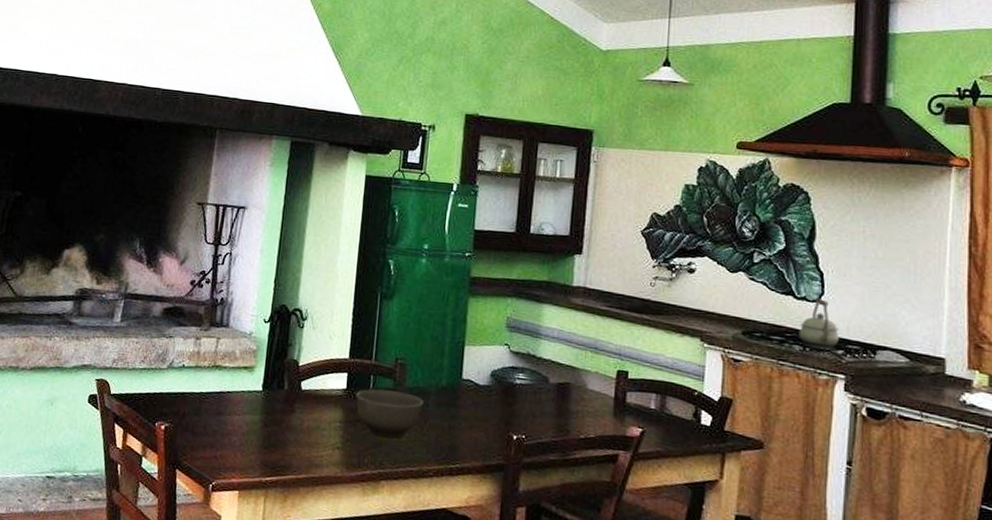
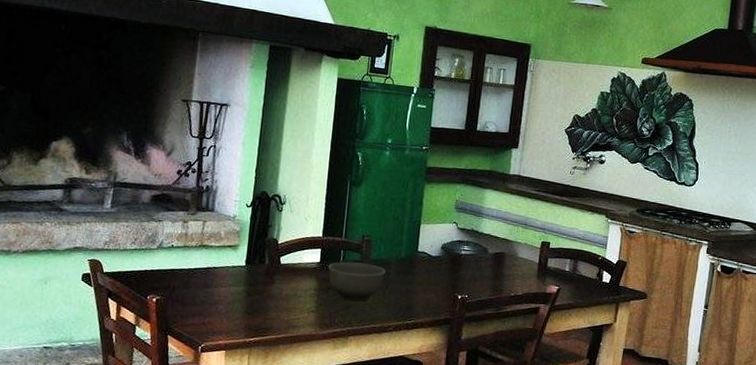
kettle: present [798,298,840,351] -> none [677,183,707,223]

